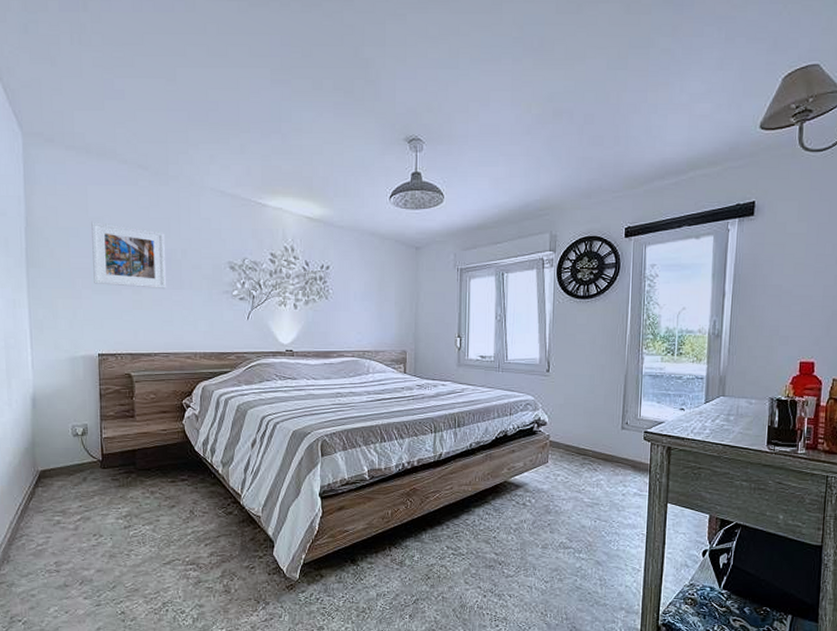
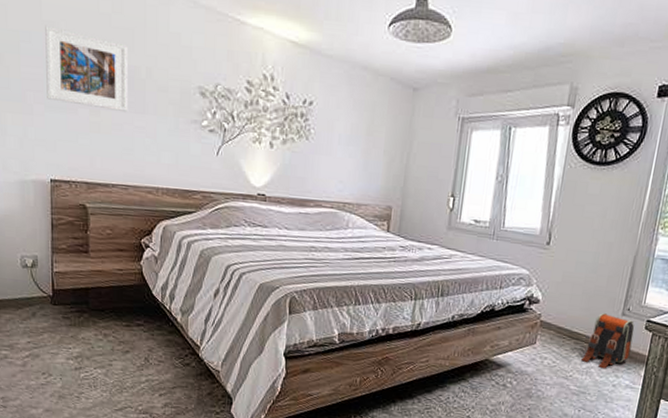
backpack: none [591,429,635,480] -> present [581,313,635,369]

